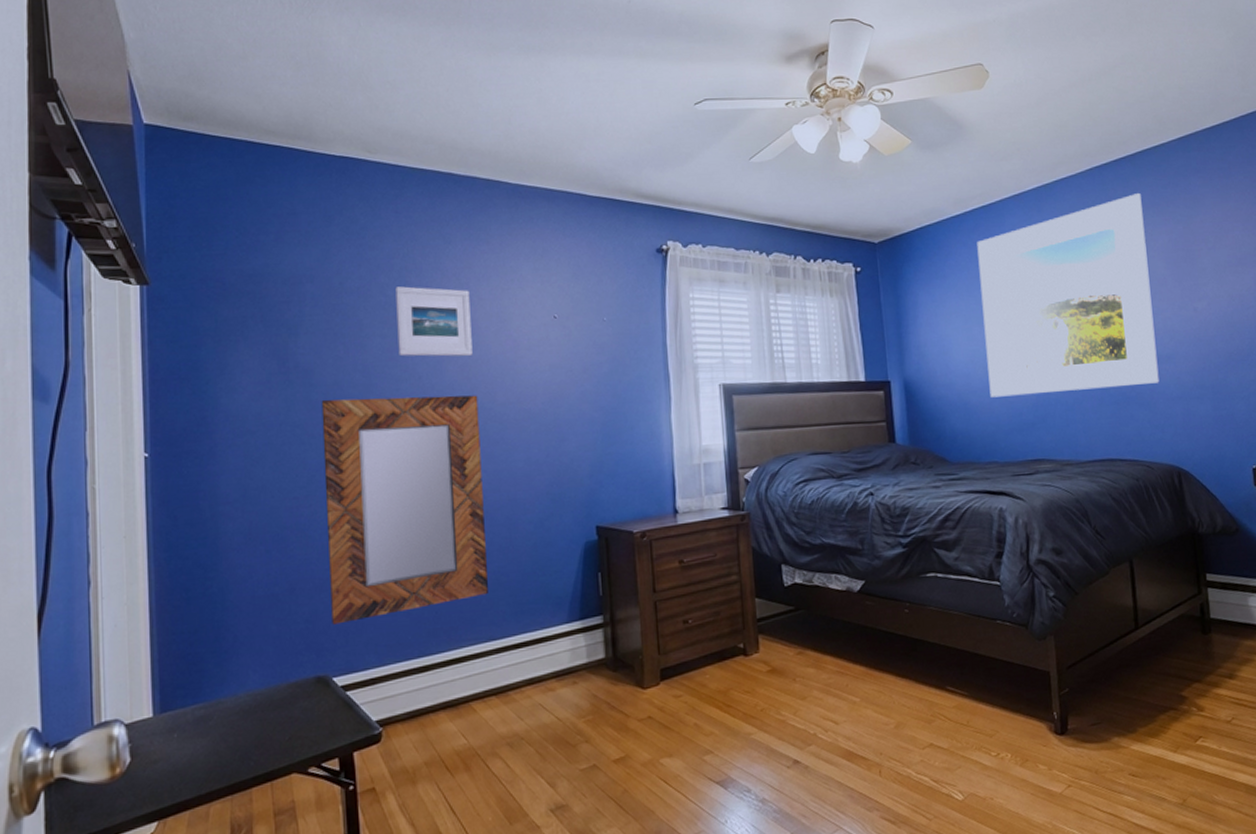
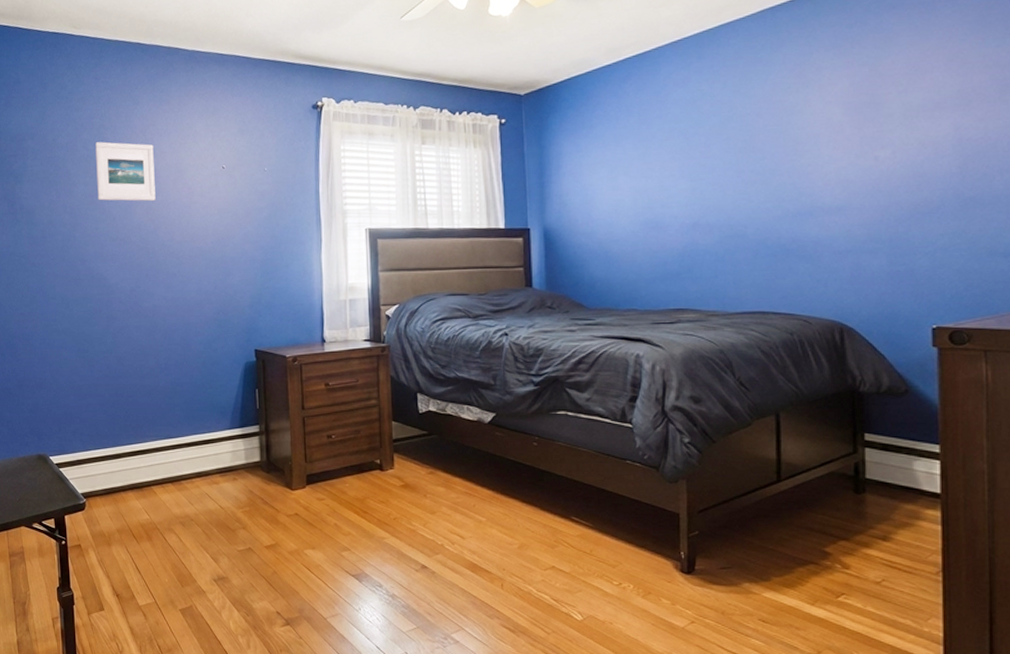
home mirror: present [321,395,488,625] -> none [40,234,166,415]
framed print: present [977,193,1160,398] -> none [628,35,826,247]

